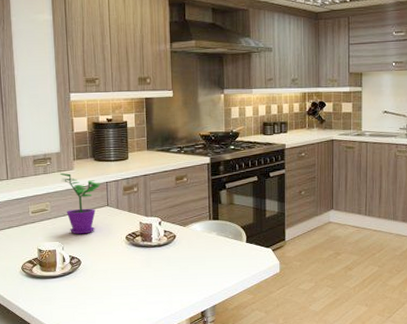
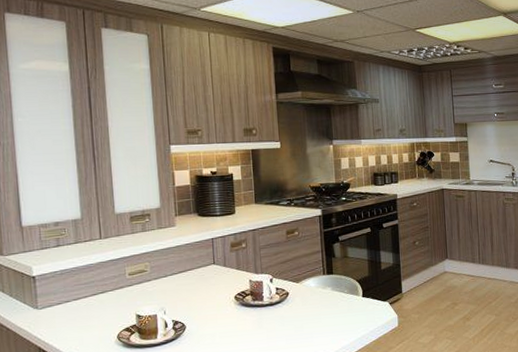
flower pot: present [59,169,101,235] -> none [159,225,206,297]

